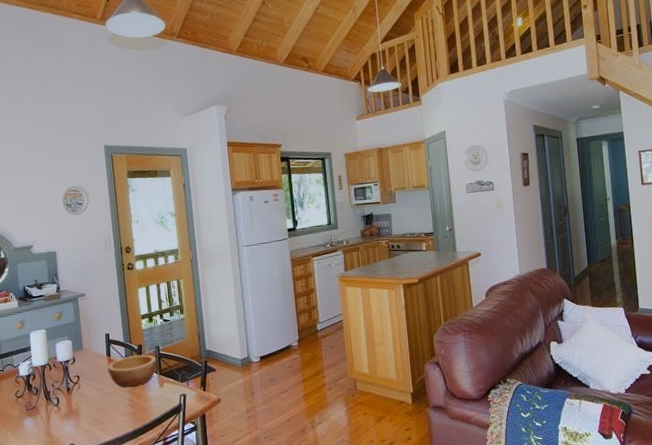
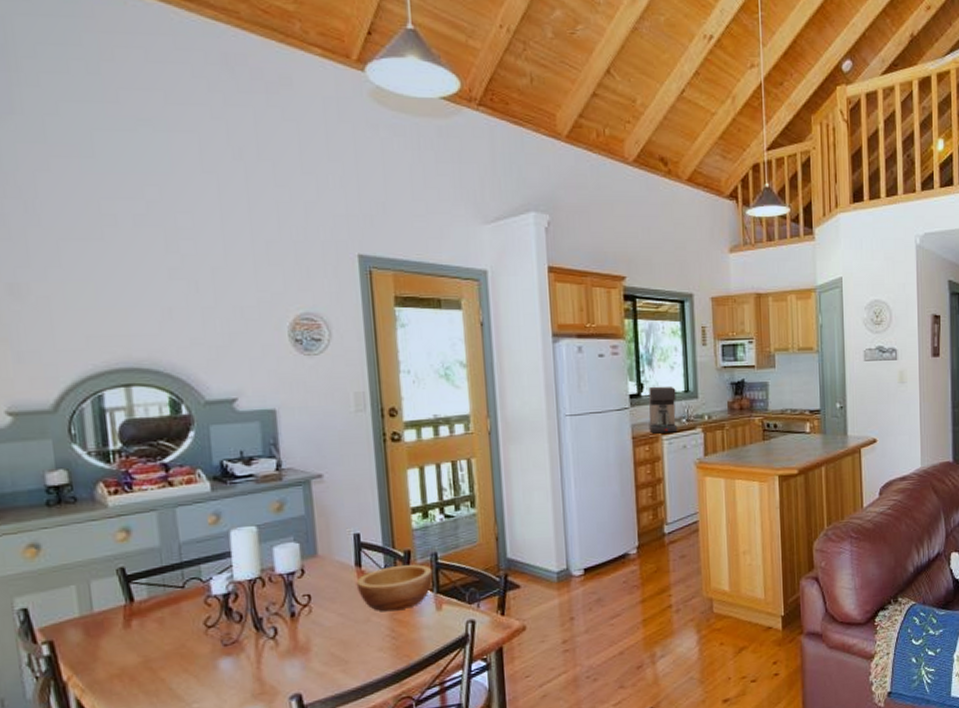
coffee maker: none [301,221,324,257] -> present [648,386,678,434]

